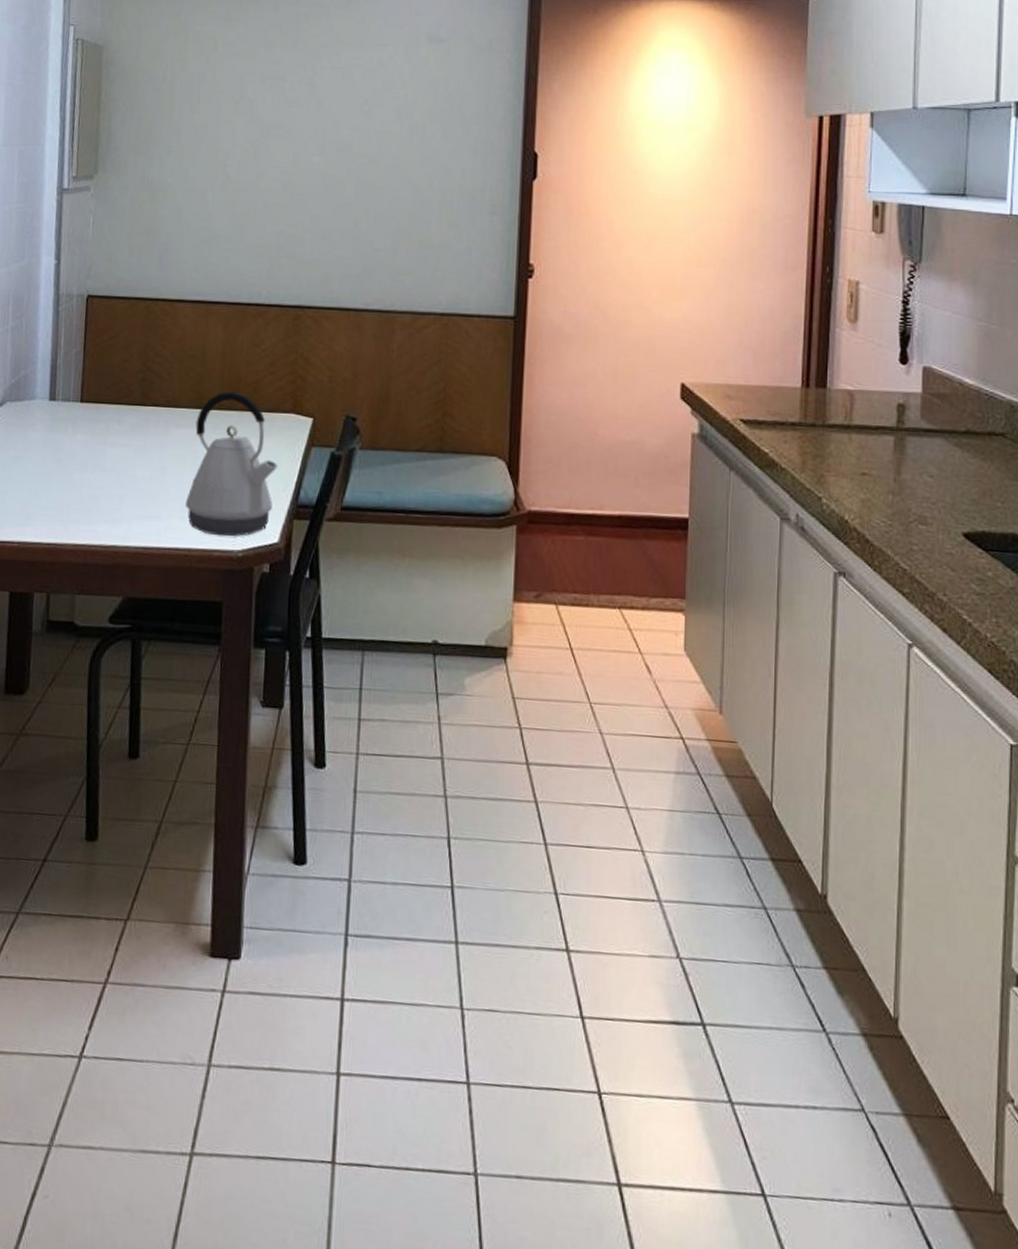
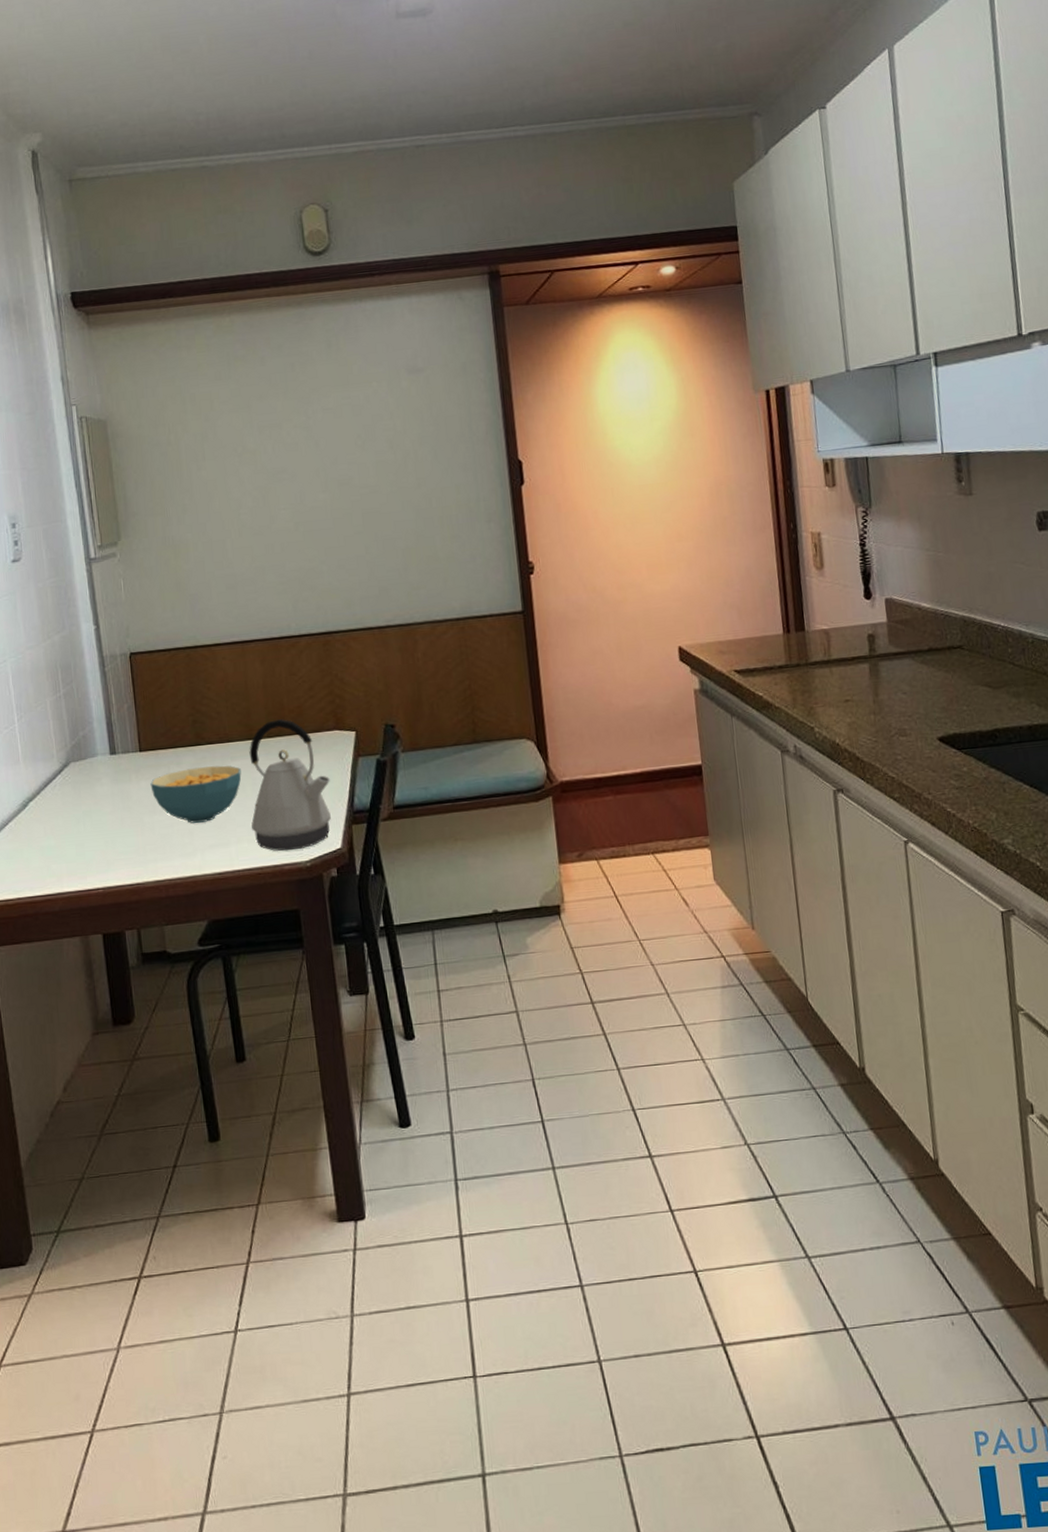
cereal bowl: none [86,429,184,490] -> present [150,765,242,823]

